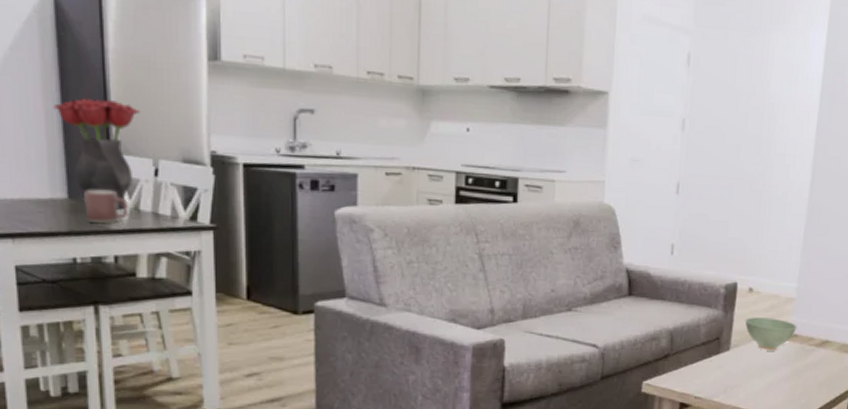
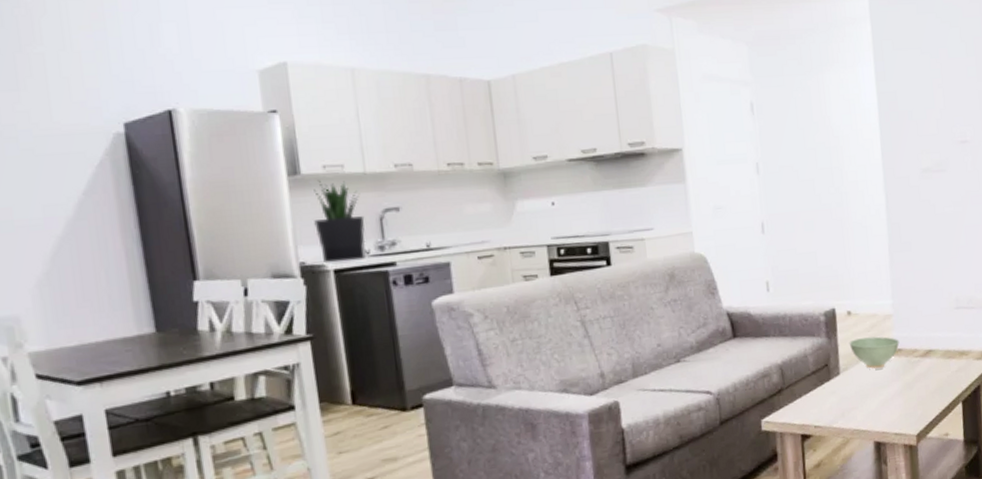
bouquet: present [53,98,140,210] -> none [133,228,224,336]
mug: present [83,190,128,224] -> none [171,318,221,353]
planter: none [229,69,279,159] -> present [314,180,366,265]

